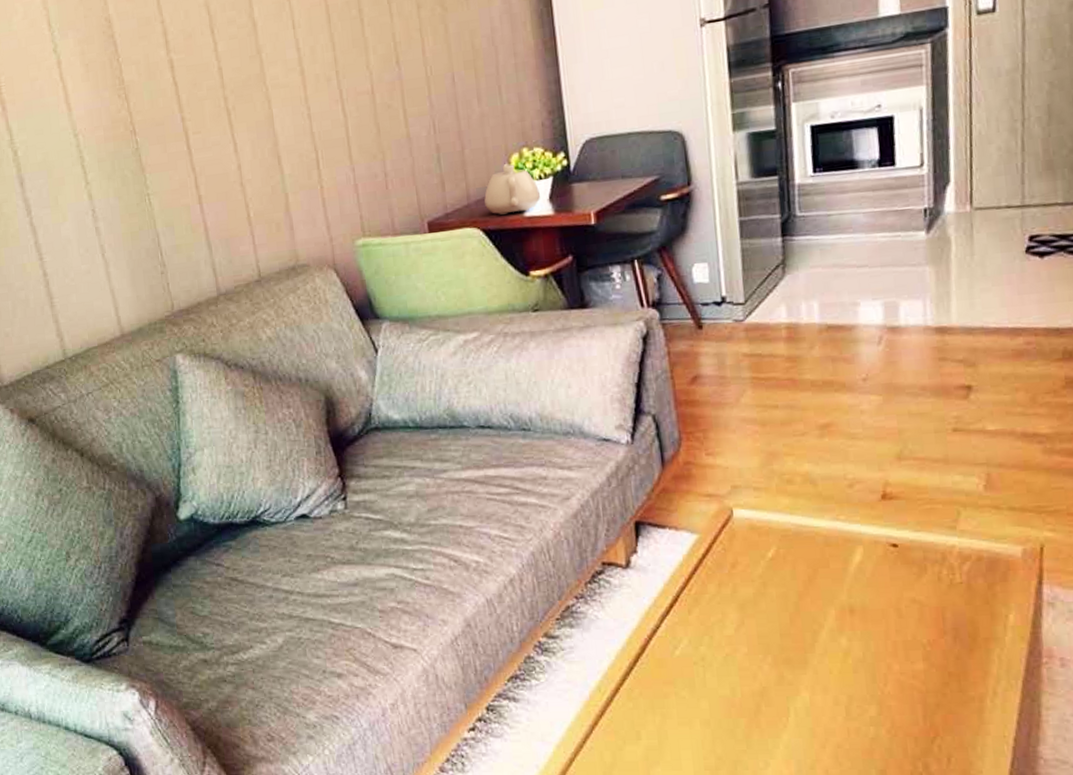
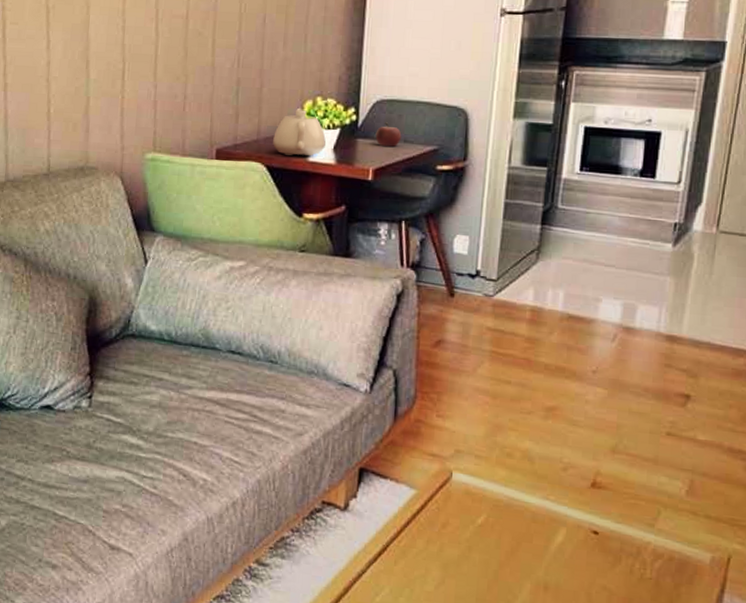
fruit: none [590,161,619,187] -> present [375,122,402,147]

